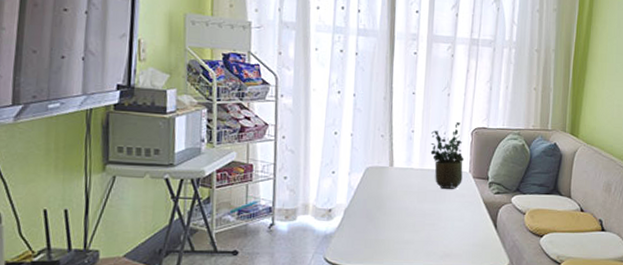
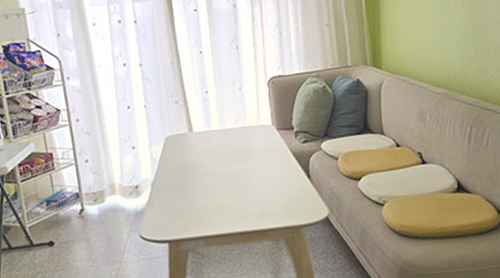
potted plant: present [430,122,465,190] -> none [226,74,267,147]

